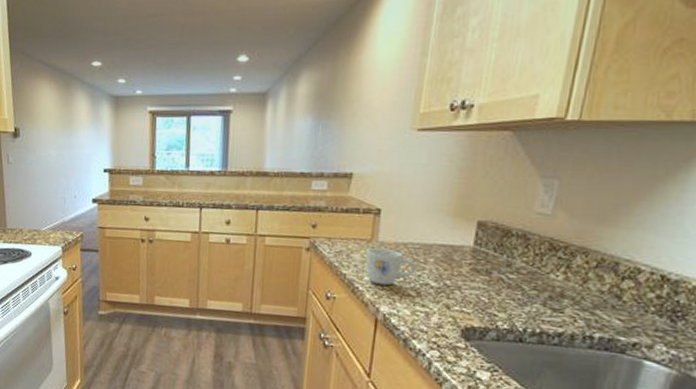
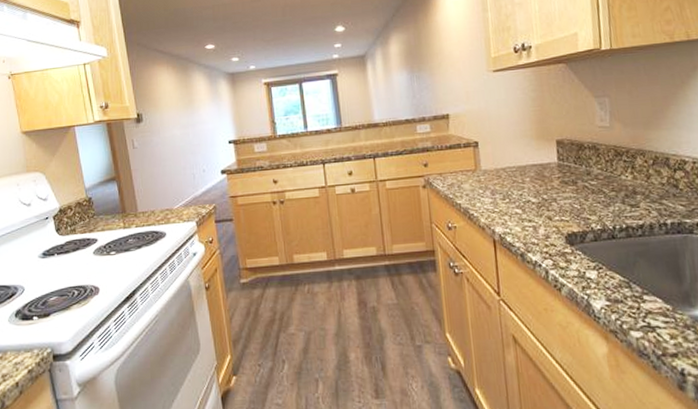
mug: present [365,248,417,286] -> none [473,175,518,209]

